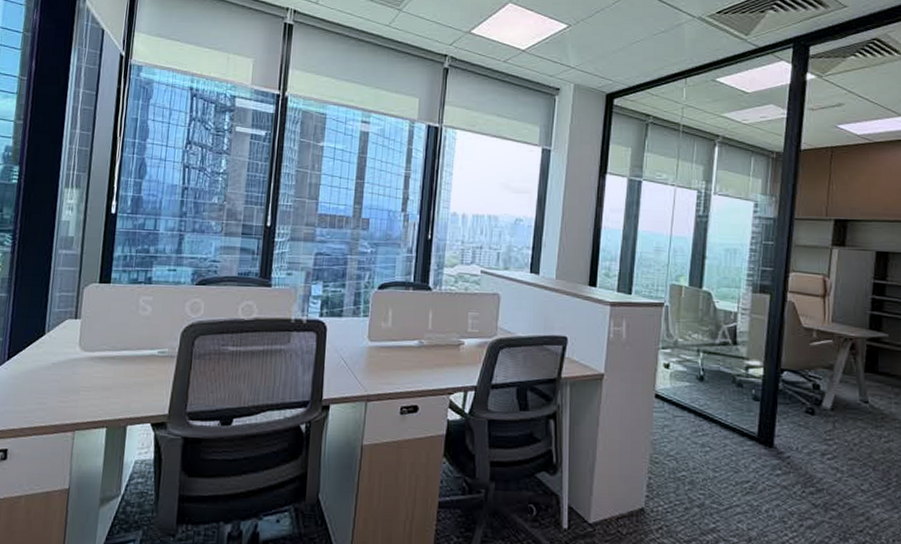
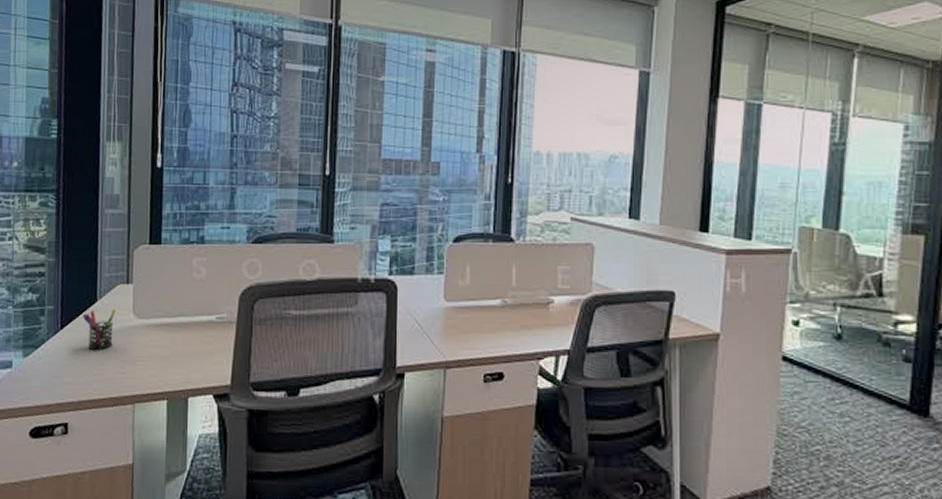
pen holder: none [29,343,62,380] -> present [82,310,116,350]

